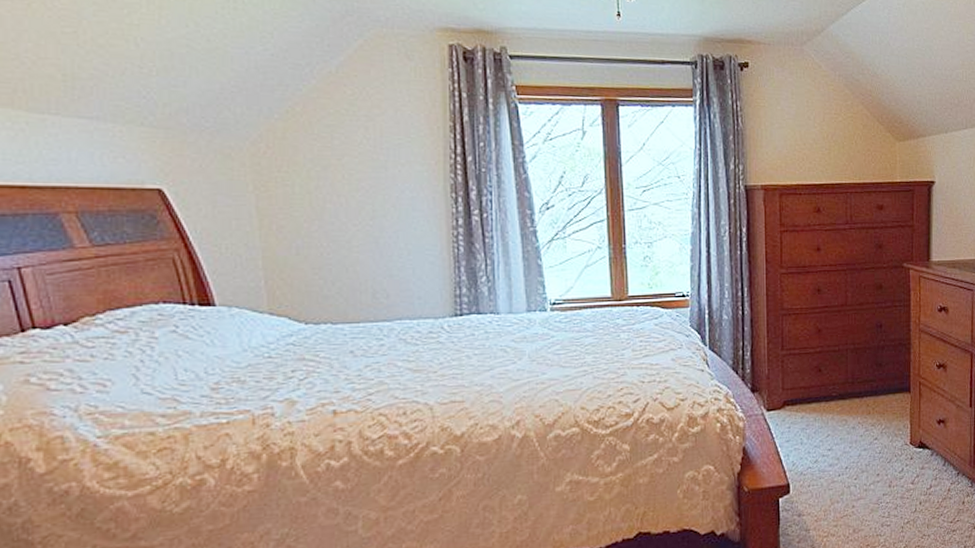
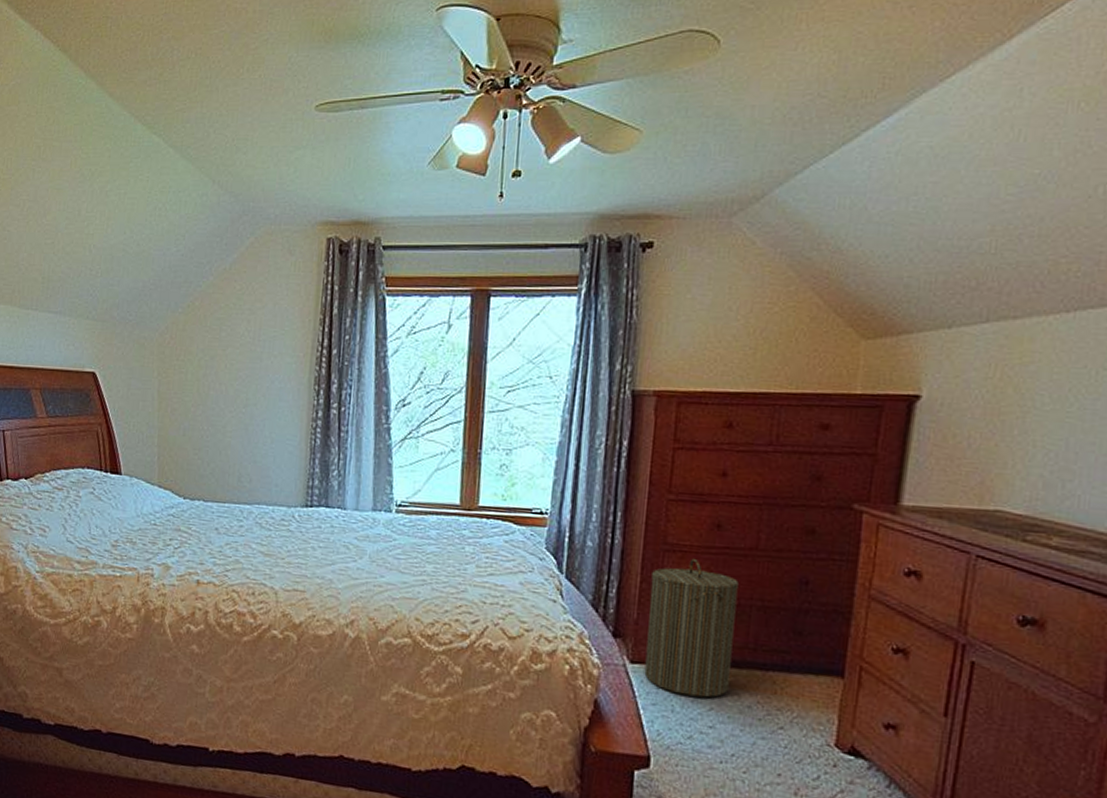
laundry hamper: none [775,318,838,429] -> present [644,558,739,698]

